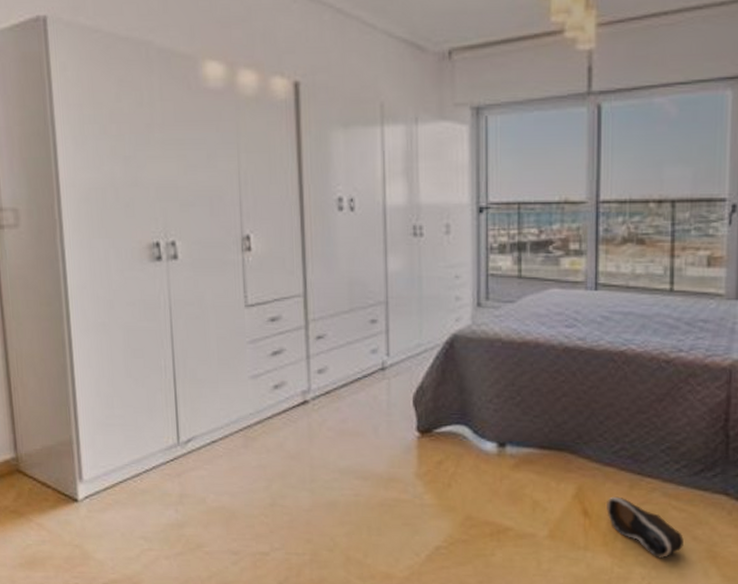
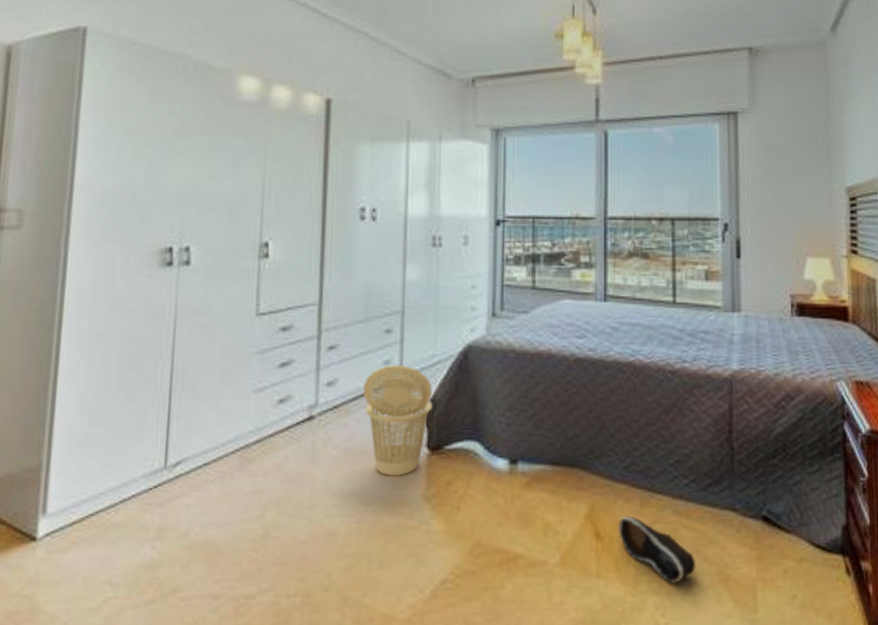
laundry basket: none [352,354,420,456] -> present [363,365,432,476]

